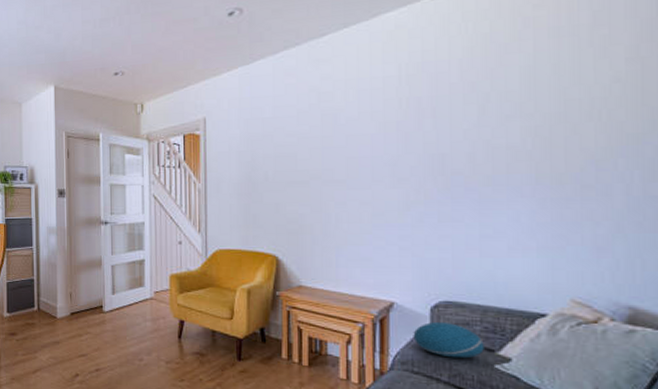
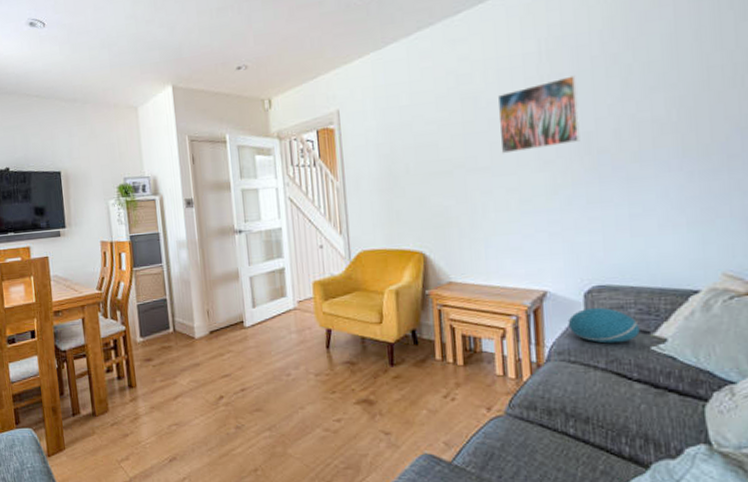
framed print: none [356,100,435,169] -> present [497,75,580,154]

